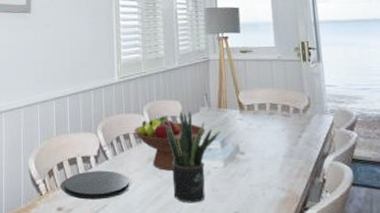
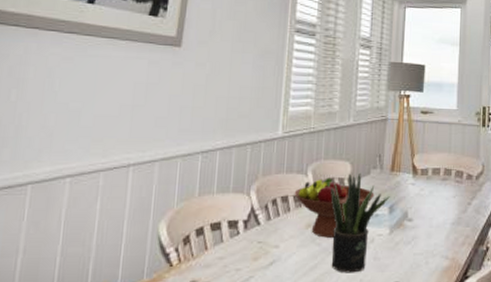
plate: present [60,170,133,200] -> none [196,237,286,271]

